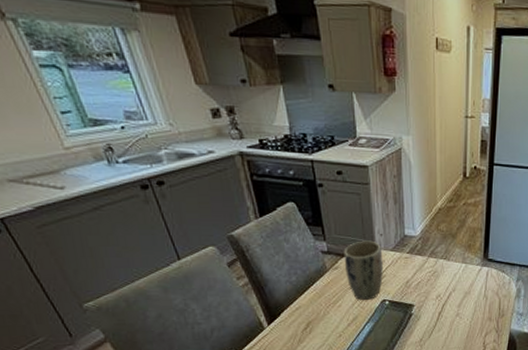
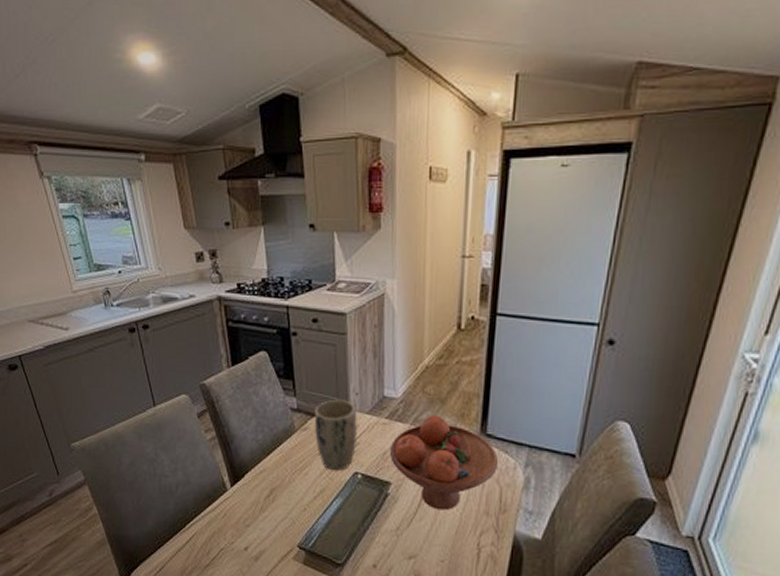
fruit bowl: none [411,247,498,321] -> present [389,414,499,511]

